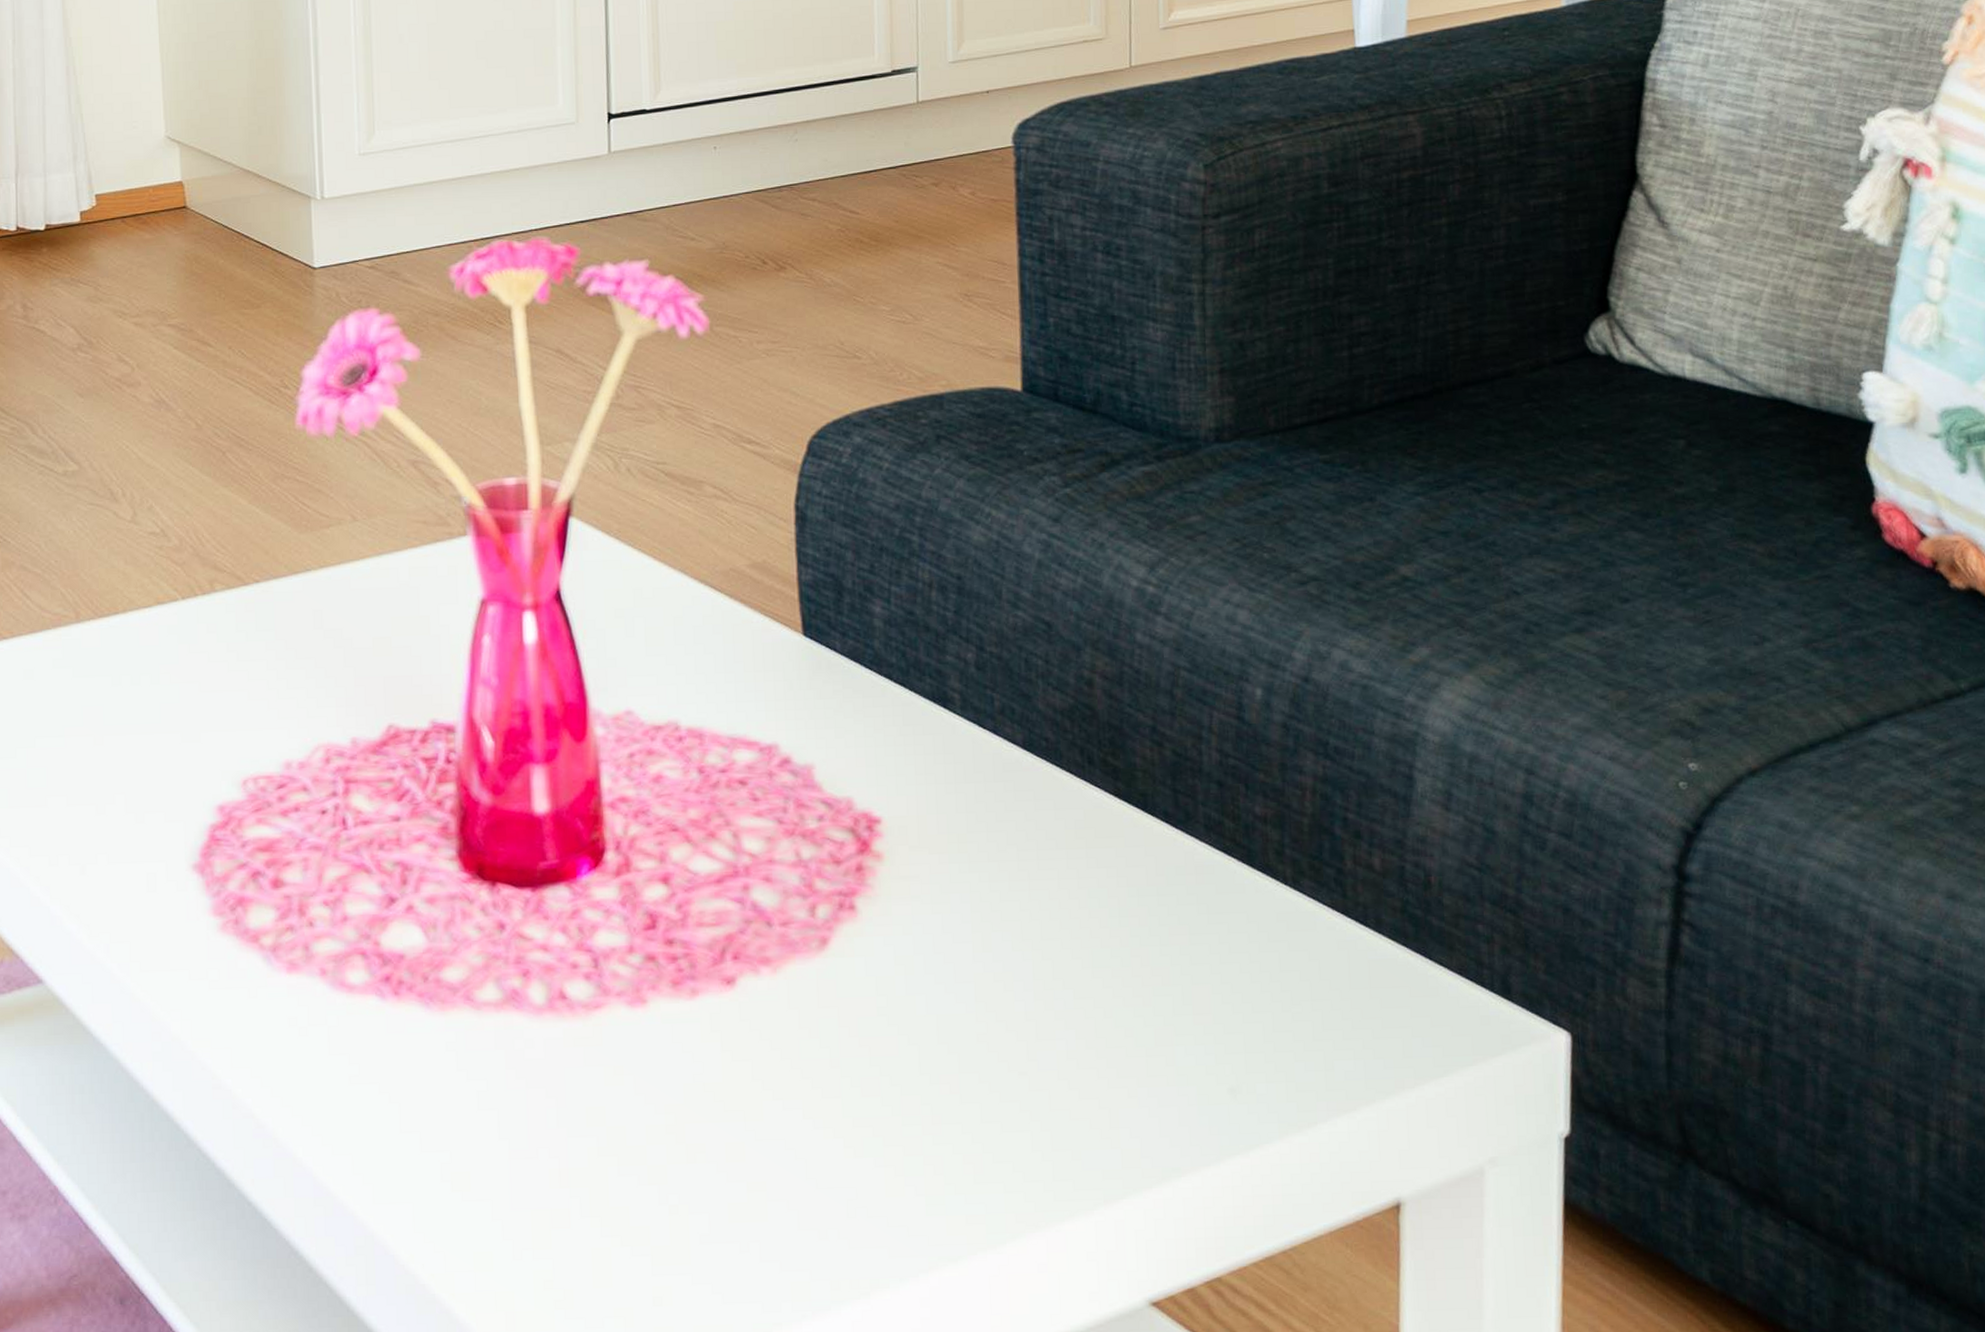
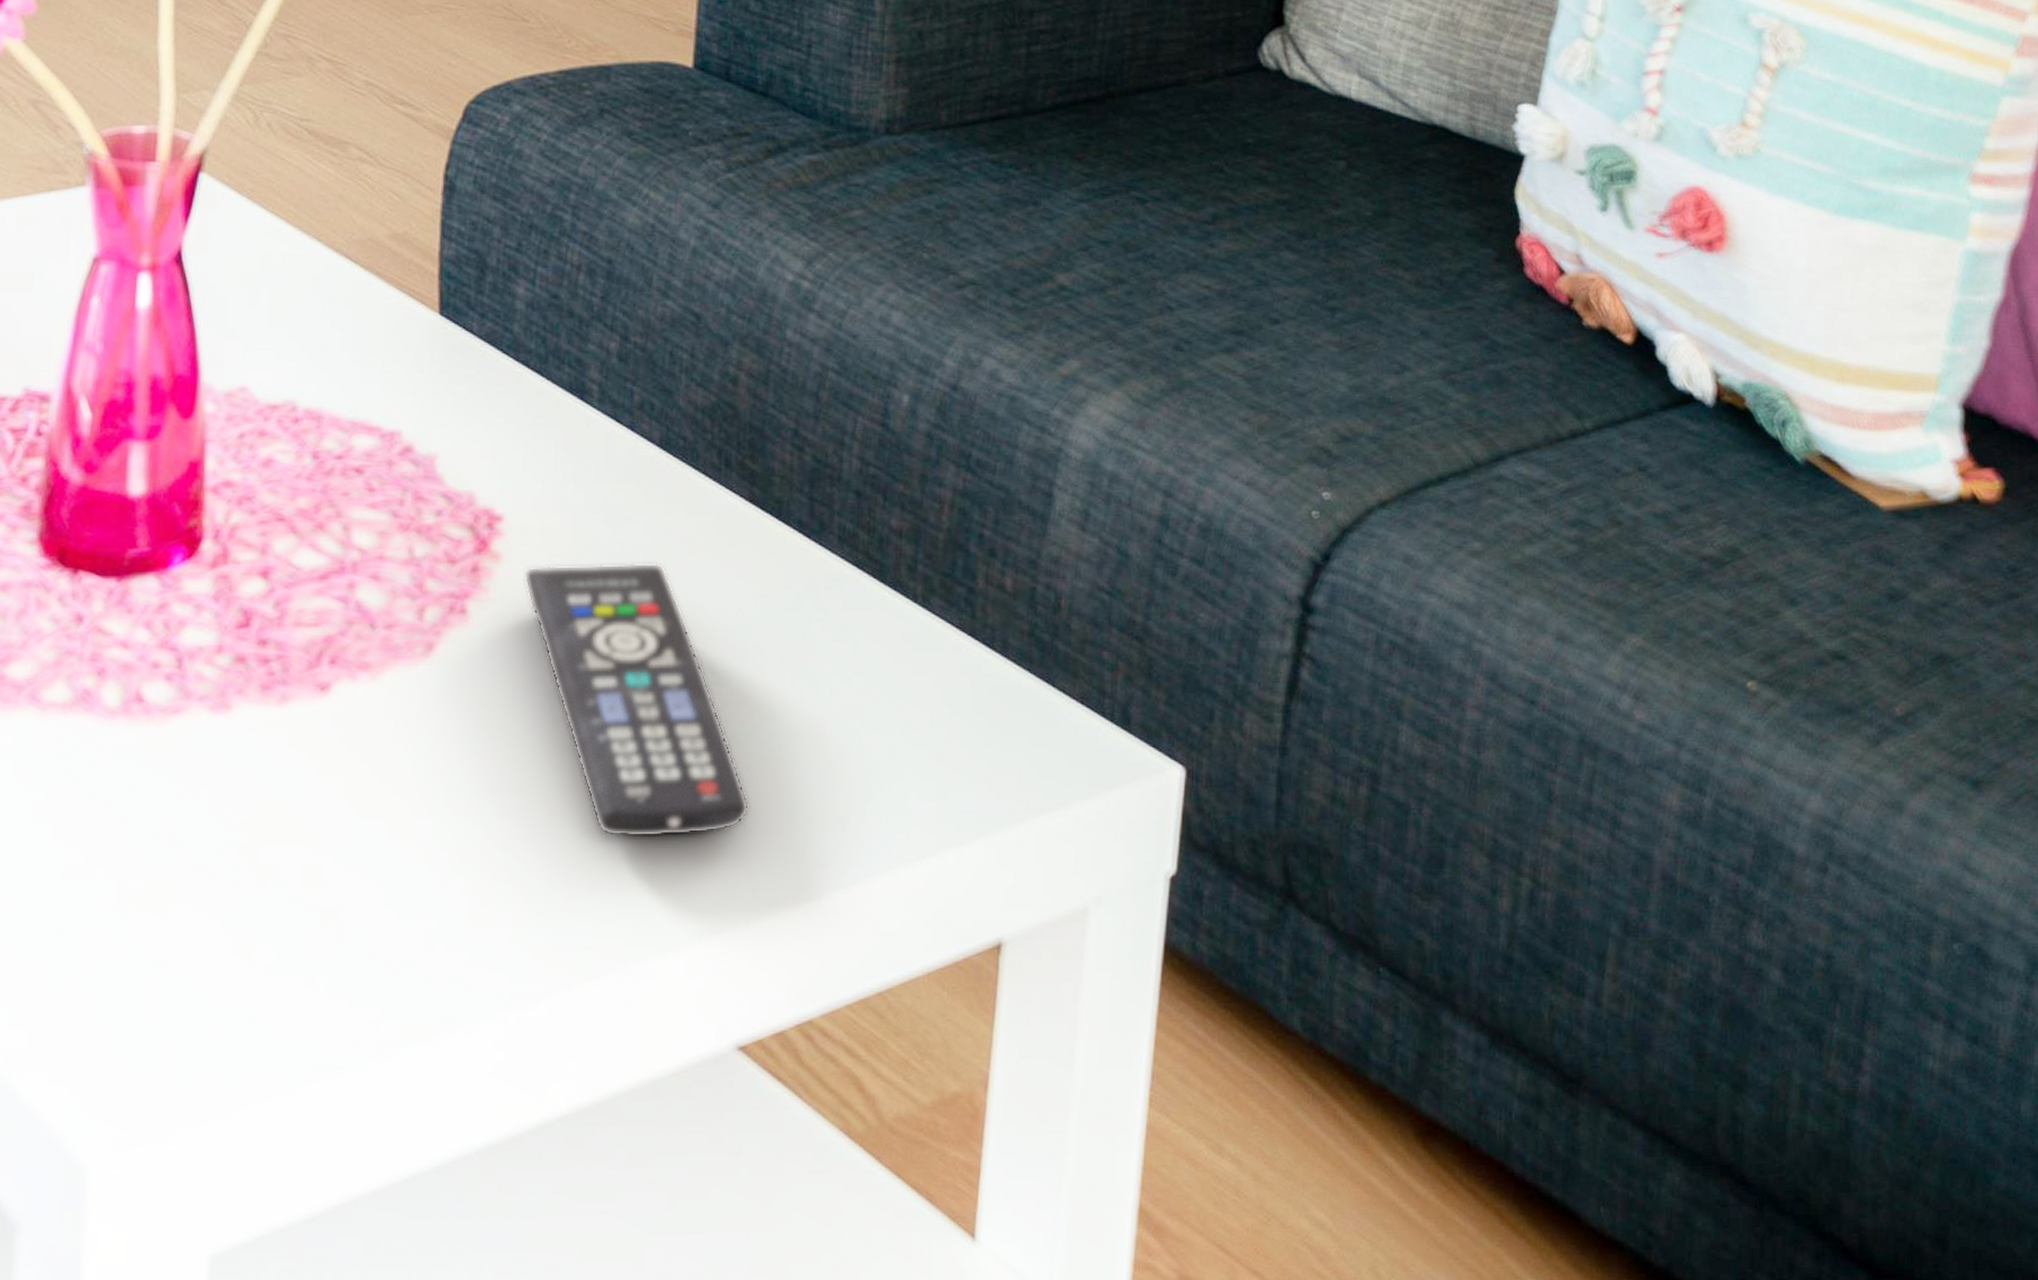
remote control: none [906,856,1142,1112] -> present [524,562,750,838]

